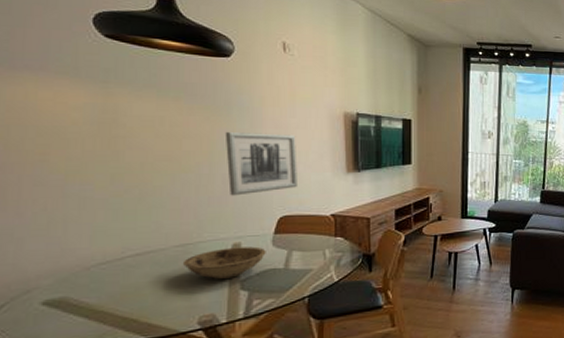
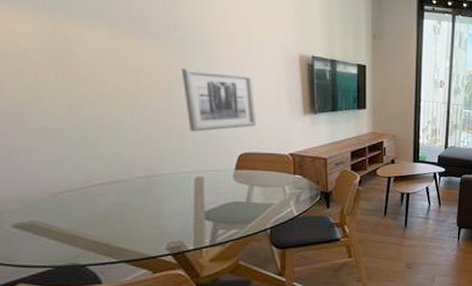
bowl: present [182,246,266,279] -> none [147,181,228,209]

